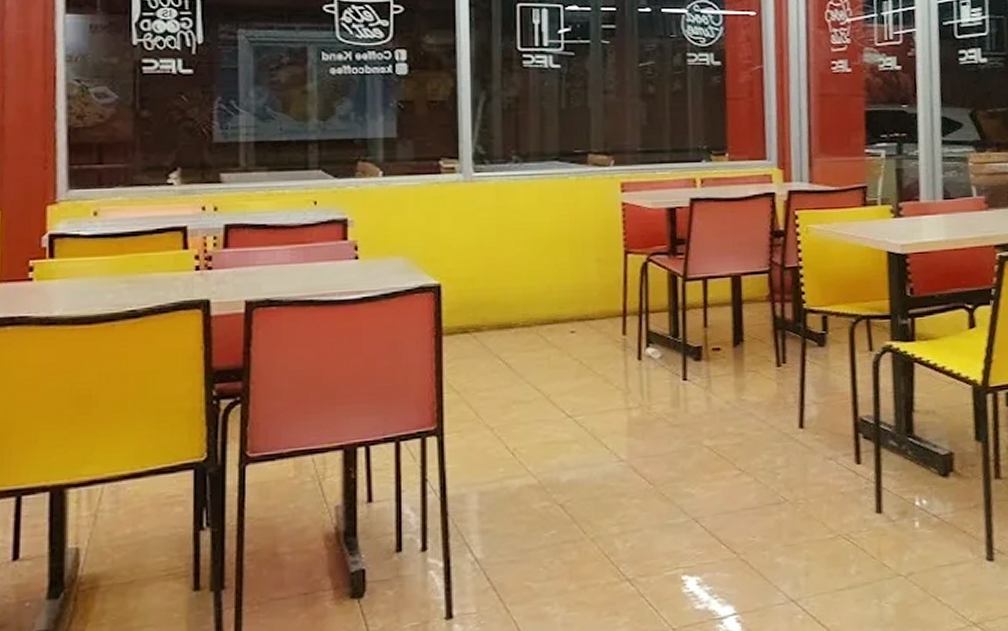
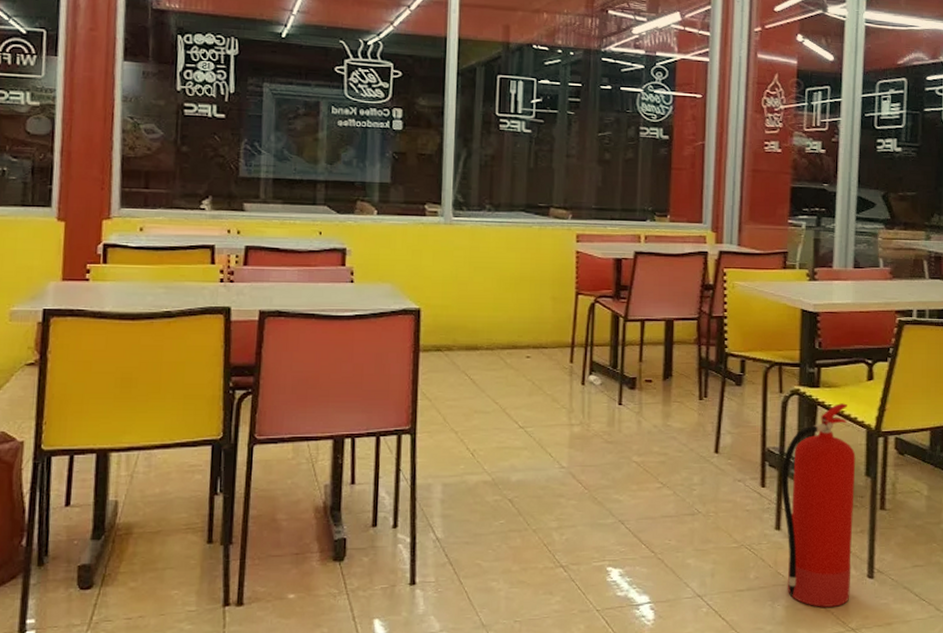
fire extinguisher: none [878,357,968,601] -> present [781,403,856,607]

